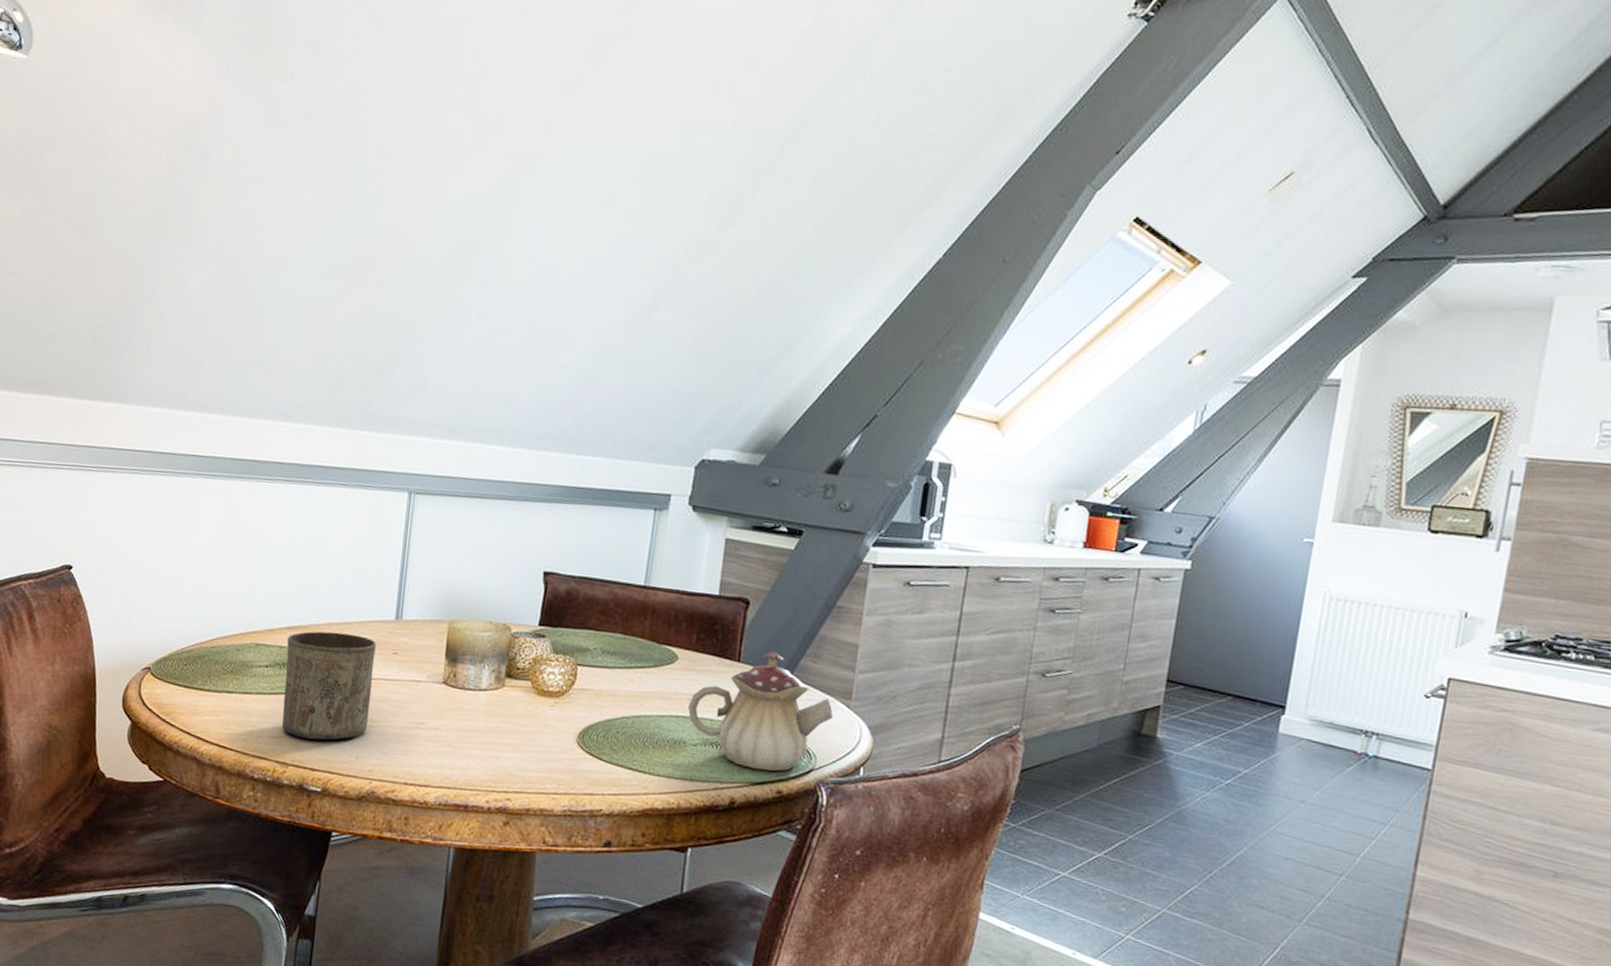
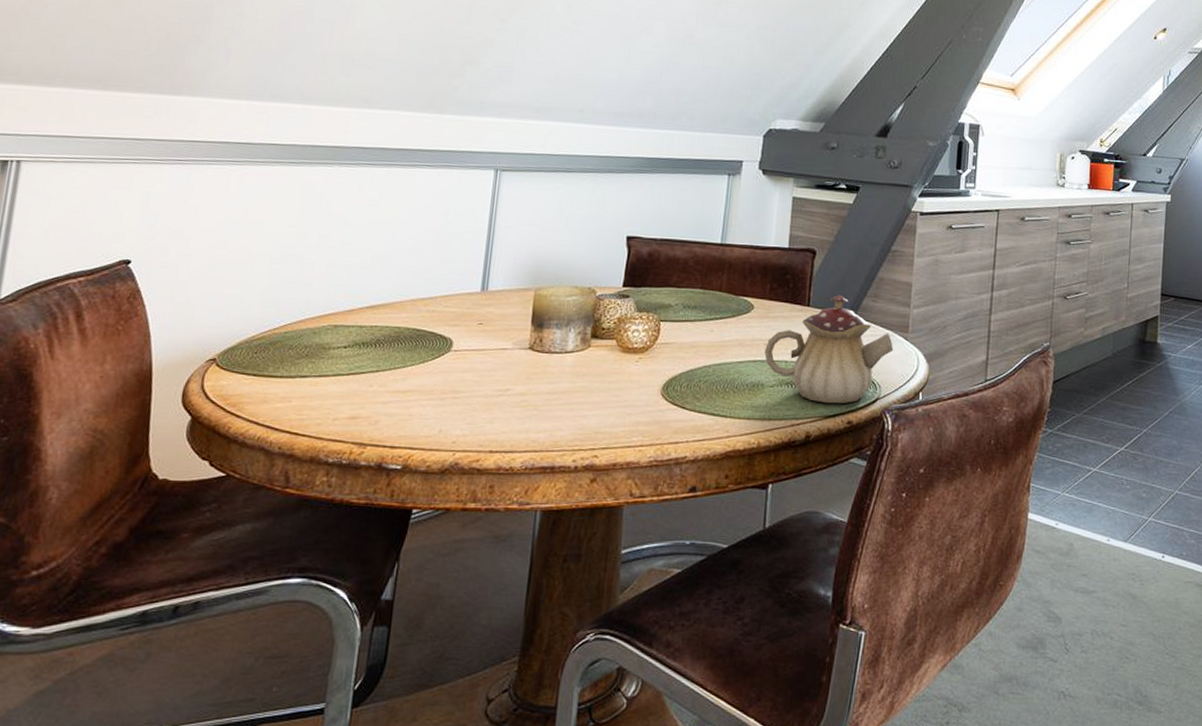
cup: present [282,631,377,741] -> none [360,307,462,417]

